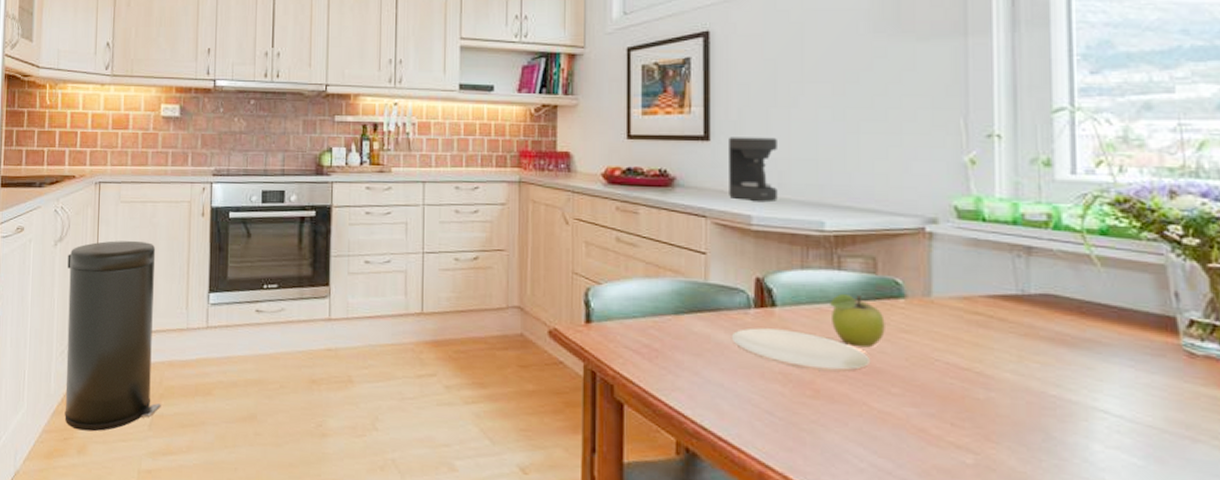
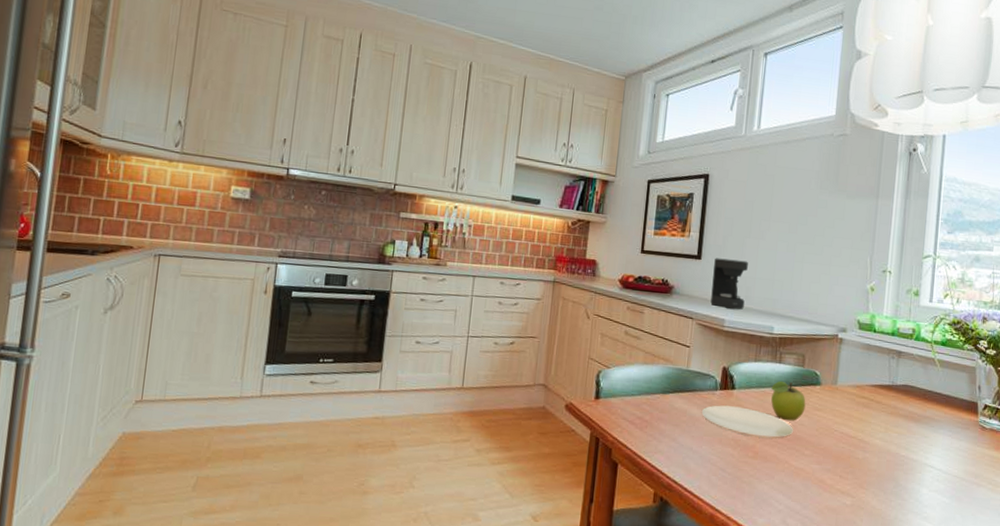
pedal bin: present [64,240,161,431] -> none [102,311,215,493]

